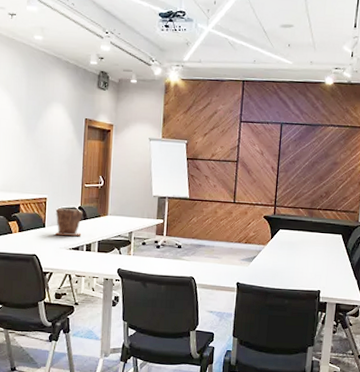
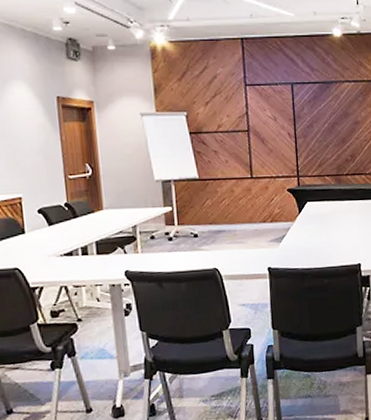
plant pot: present [55,208,84,237] -> none [35,207,73,242]

